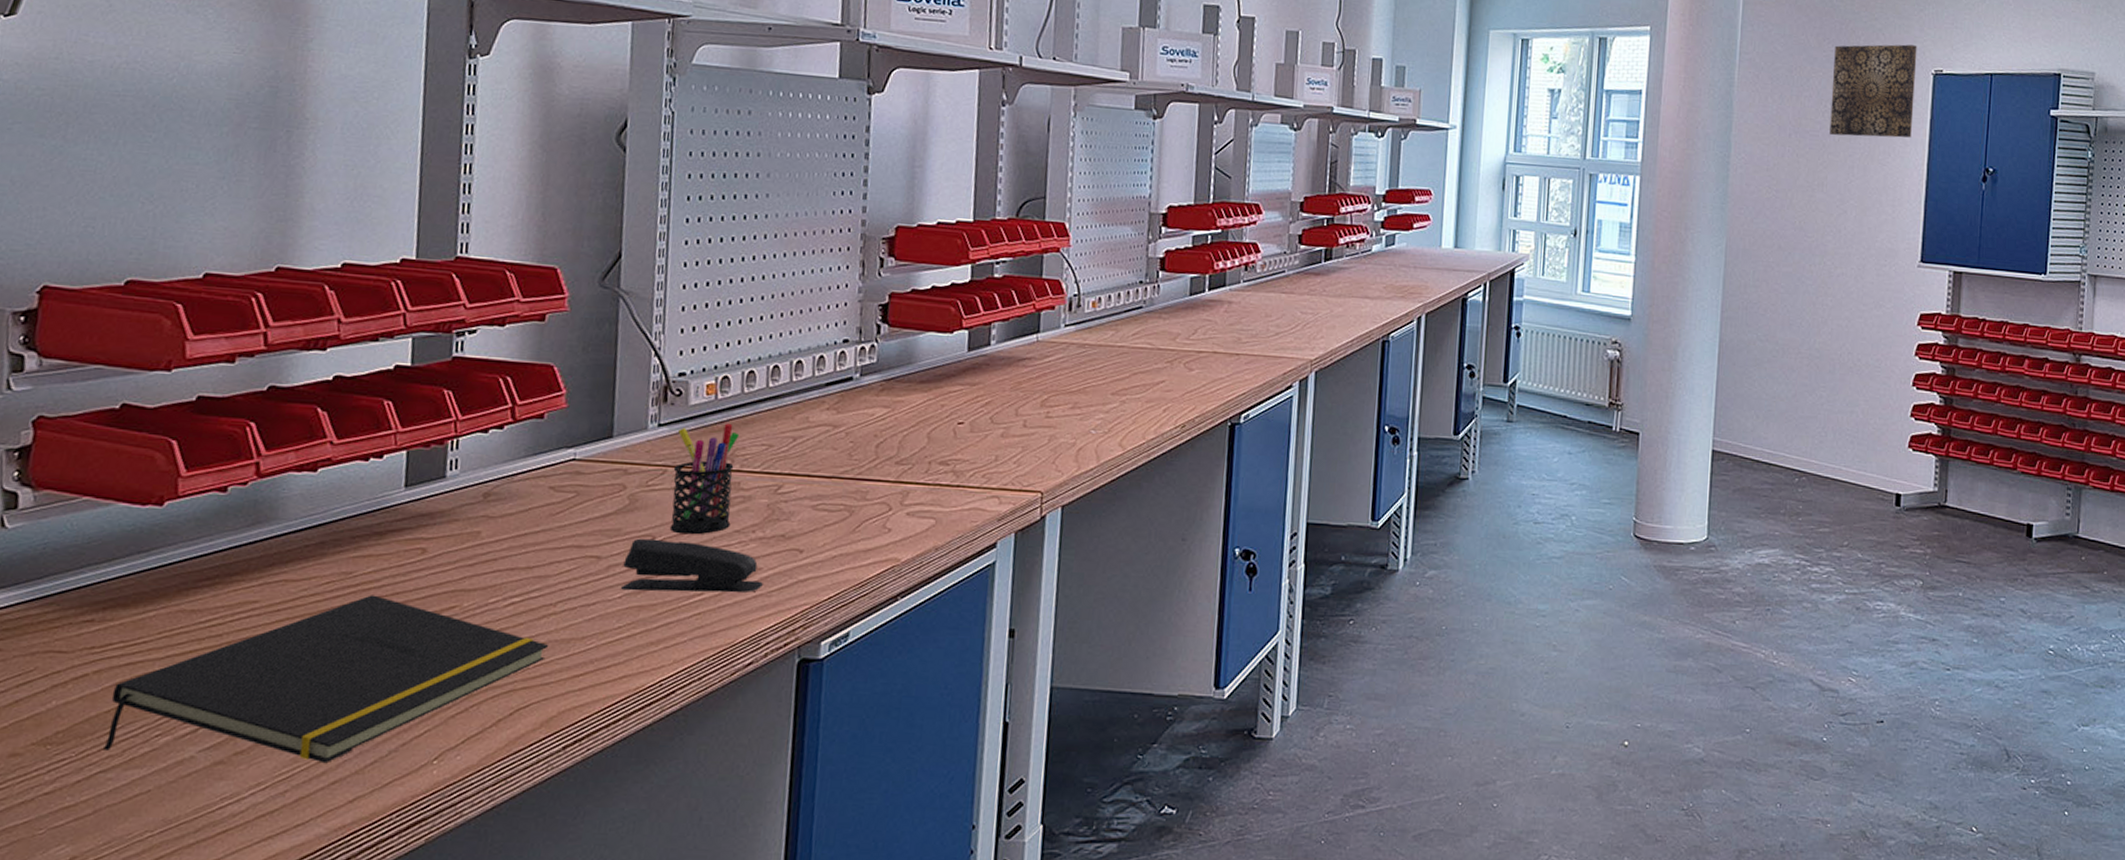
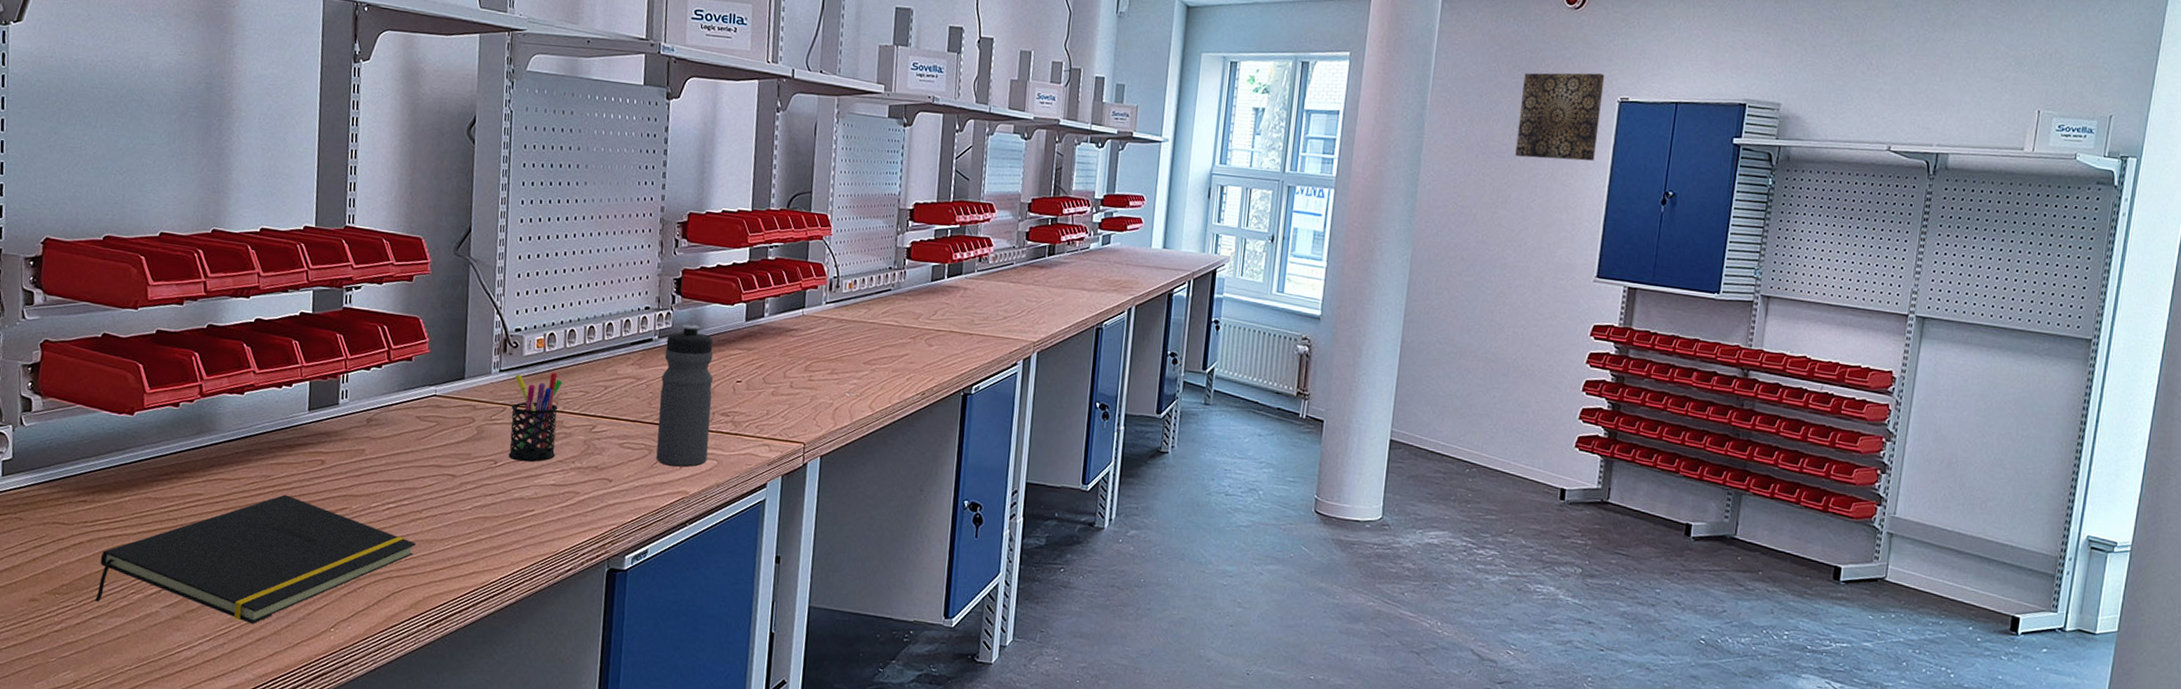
stapler: present [621,538,763,593] -> none [471,462,580,512]
water bottle: none [858,358,929,530] -> present [656,324,714,467]

